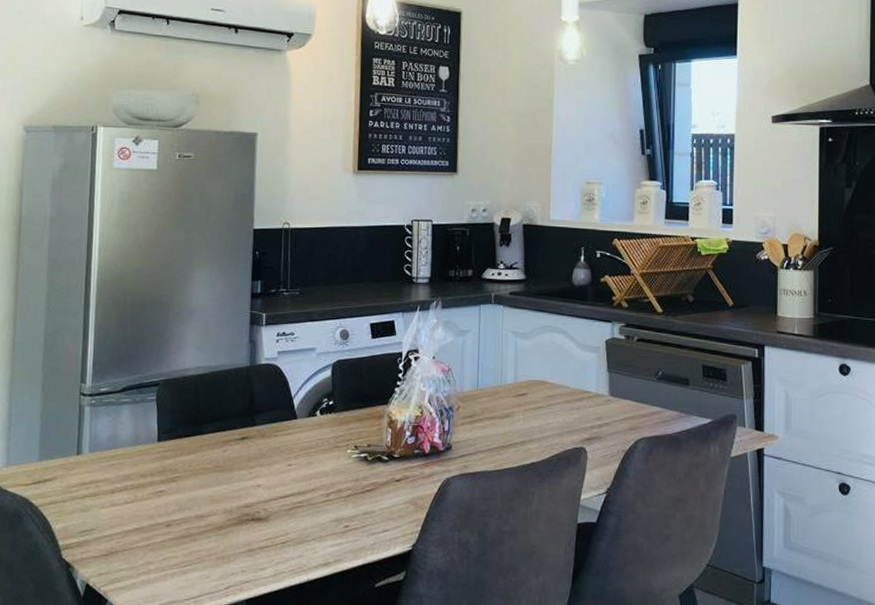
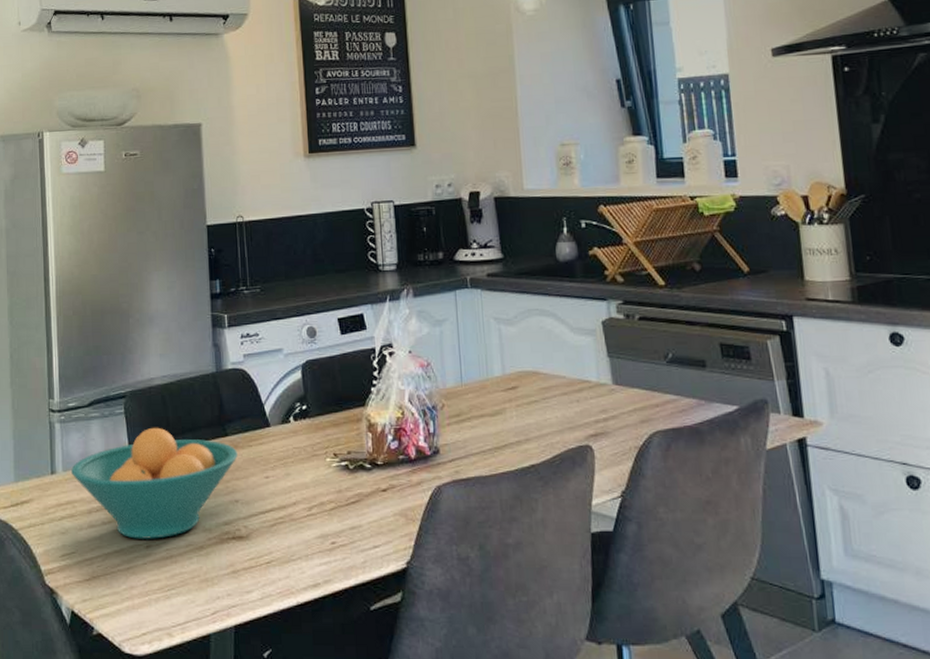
fruit bowl: none [97,414,264,519] -> present [70,427,238,539]

